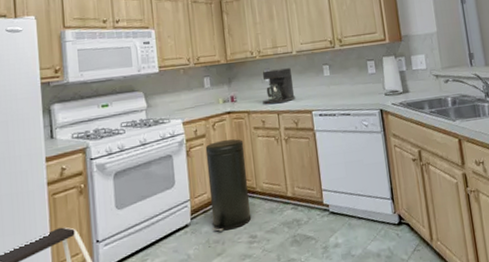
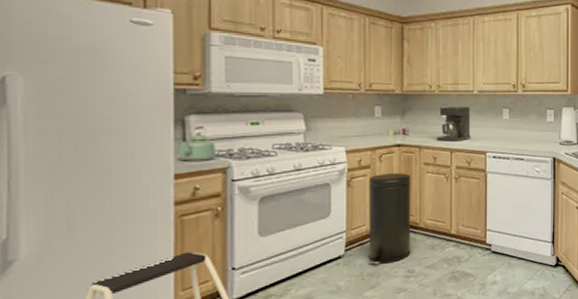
kettle: none [46,112,77,146] -> present [176,125,217,161]

